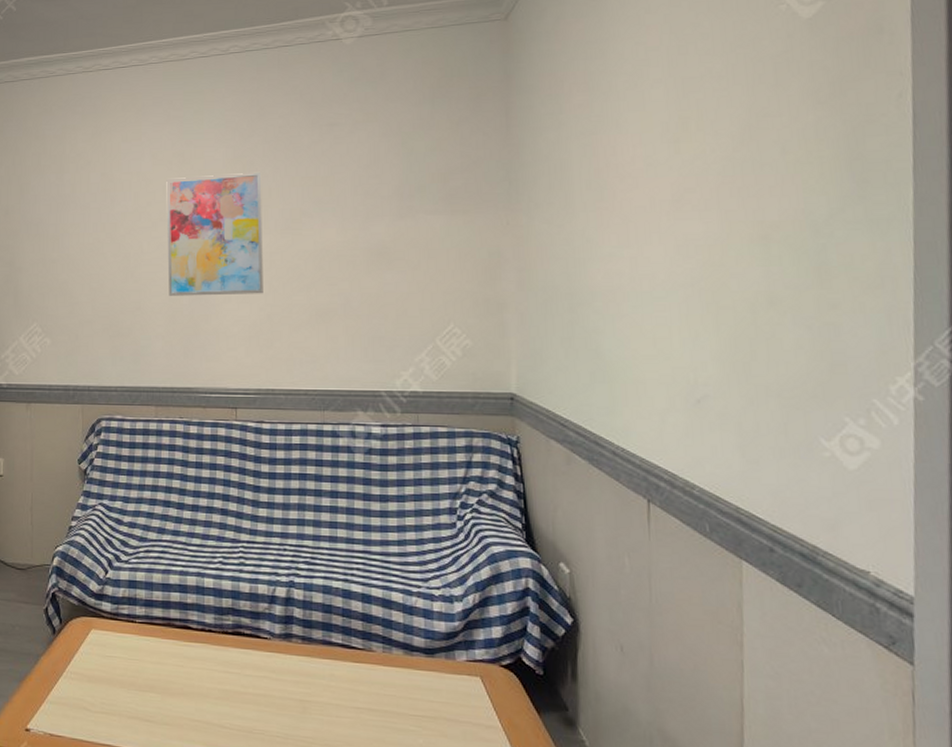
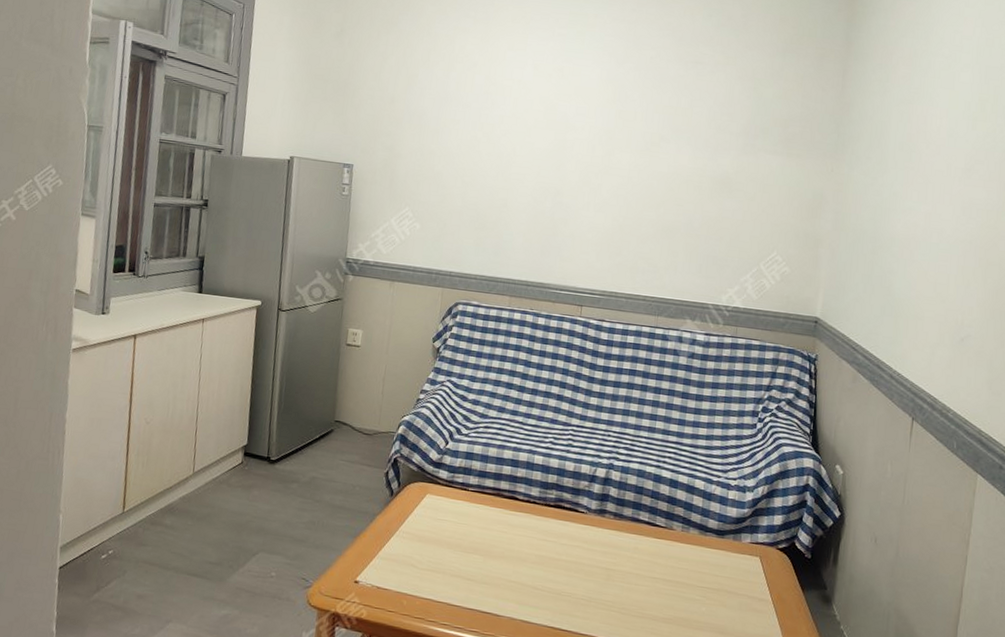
wall art: present [166,171,263,296] -> none [534,90,630,206]

